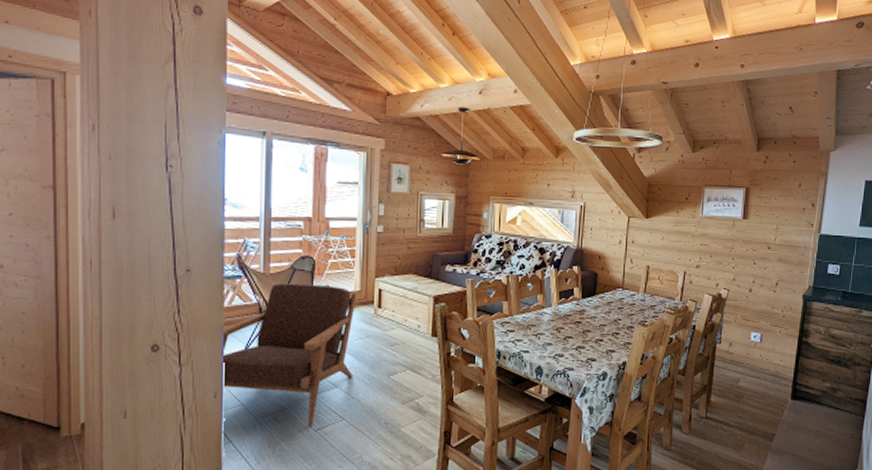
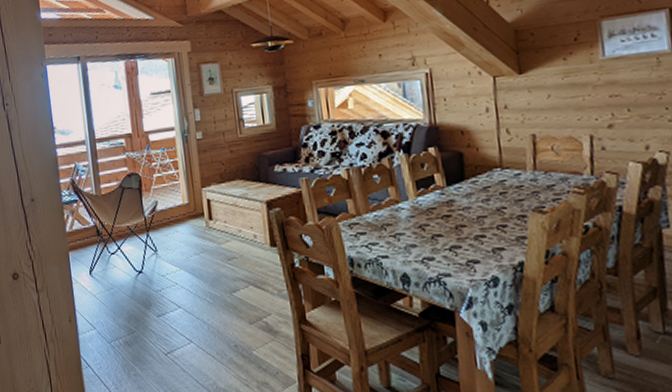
armchair: present [221,283,357,427] -> none [66,201,195,351]

